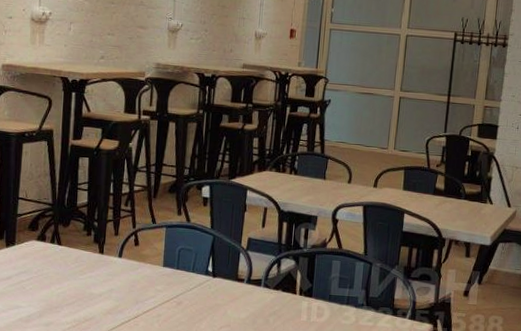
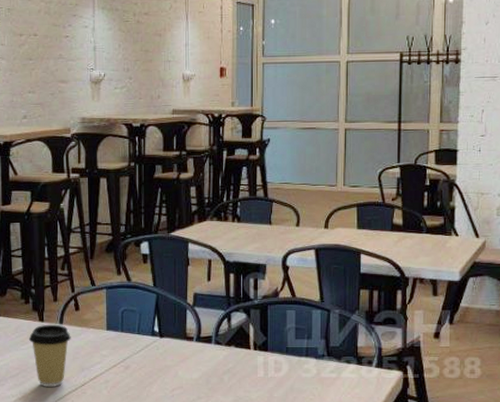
coffee cup: none [87,256,129,317] -> present [28,324,71,387]

